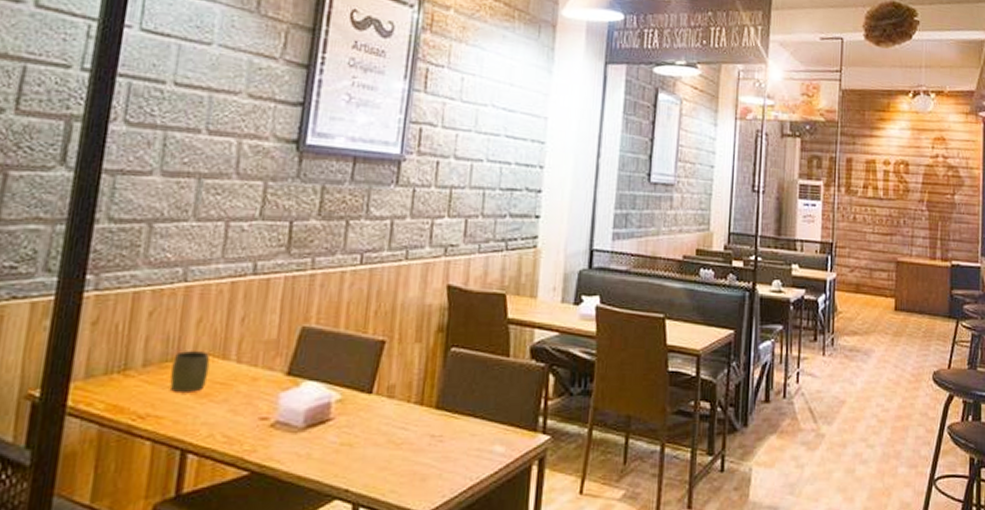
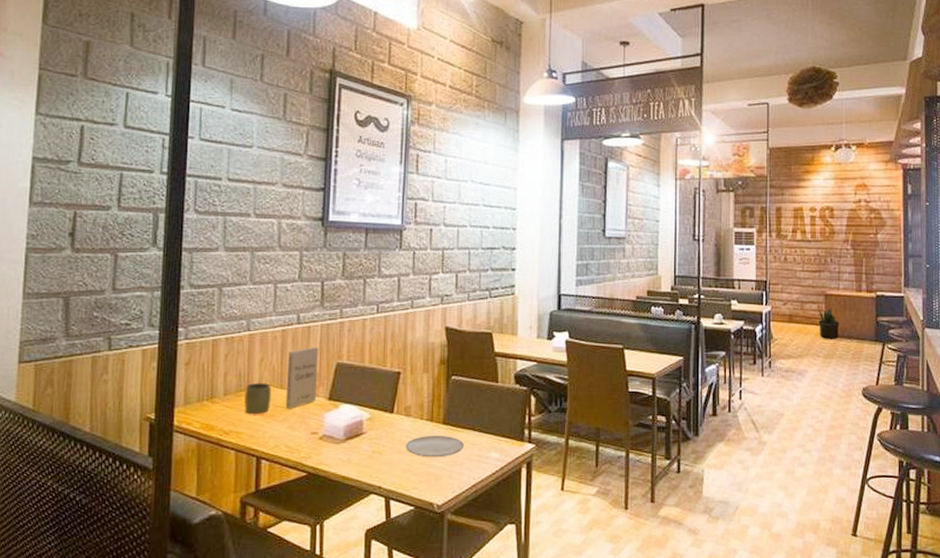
book: none [227,305,279,386] -> present [285,347,319,409]
plate: none [384,422,462,452] -> present [405,435,465,458]
planter: none [888,278,911,314] -> present [818,309,840,339]

